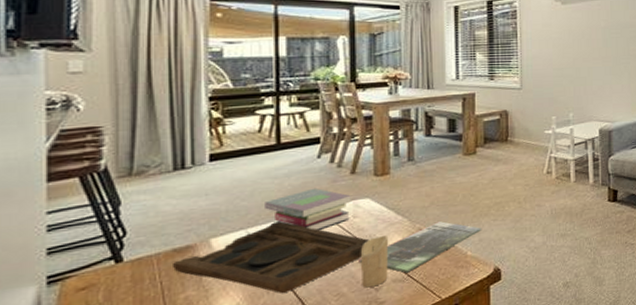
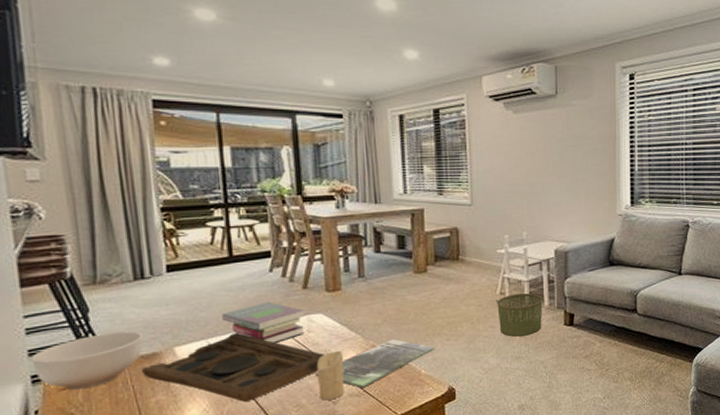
bowl: none [50,223,178,290] -> present [31,331,144,390]
basket: none [542,171,589,215] -> present [496,293,544,337]

